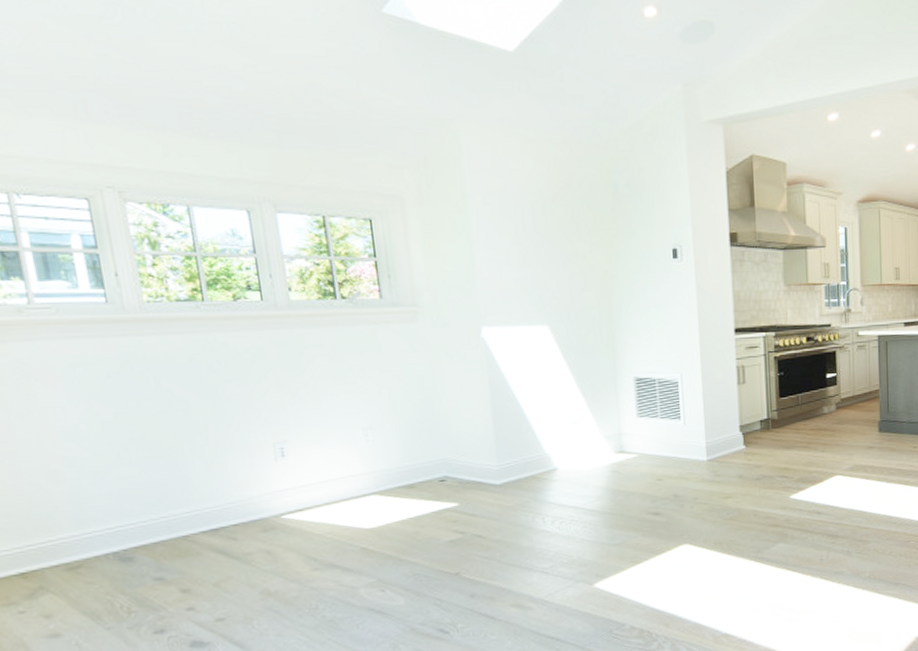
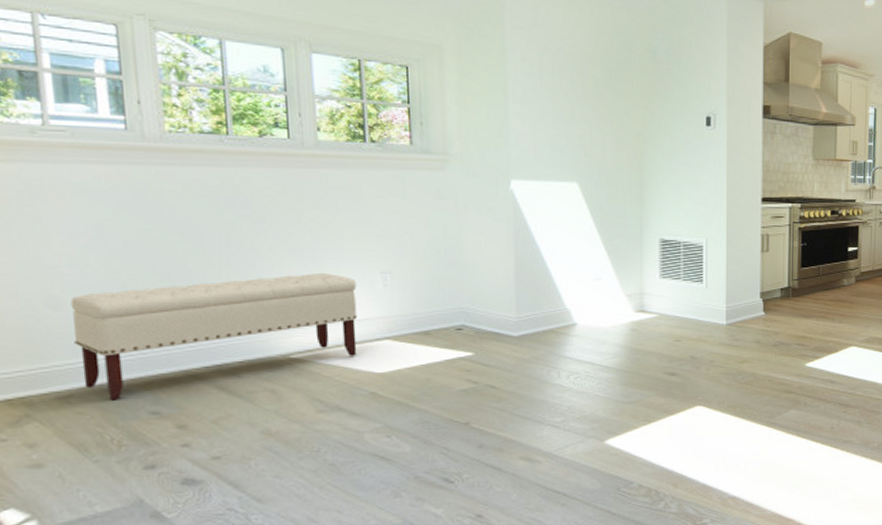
bench: none [70,433,346,569] -> present [70,274,357,401]

